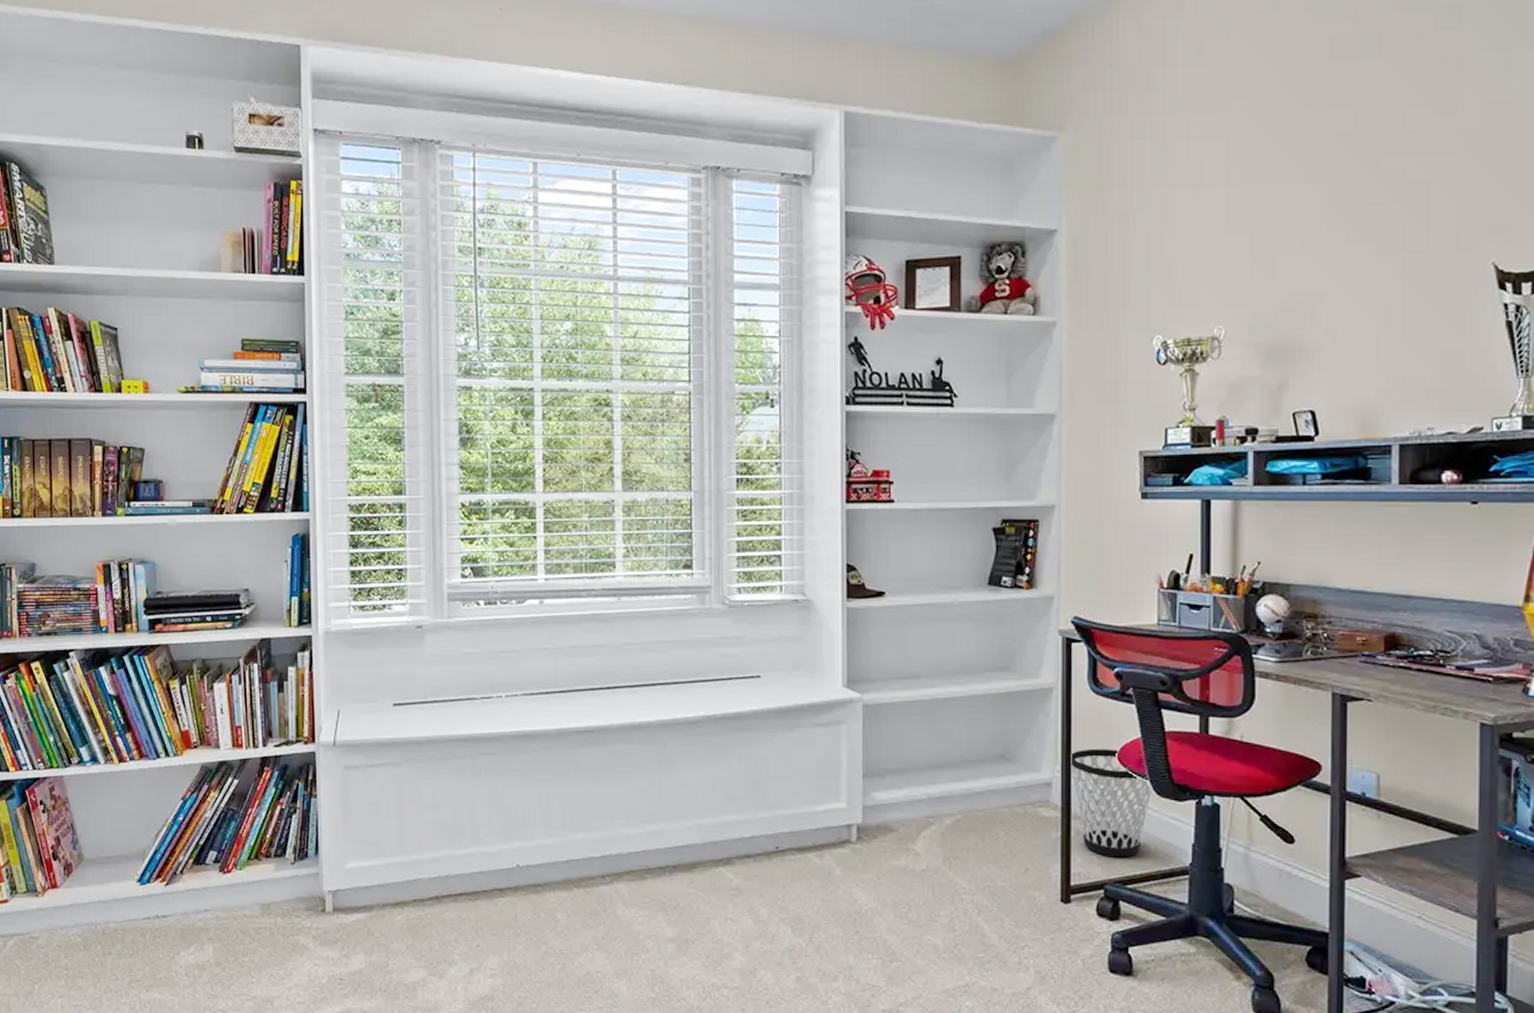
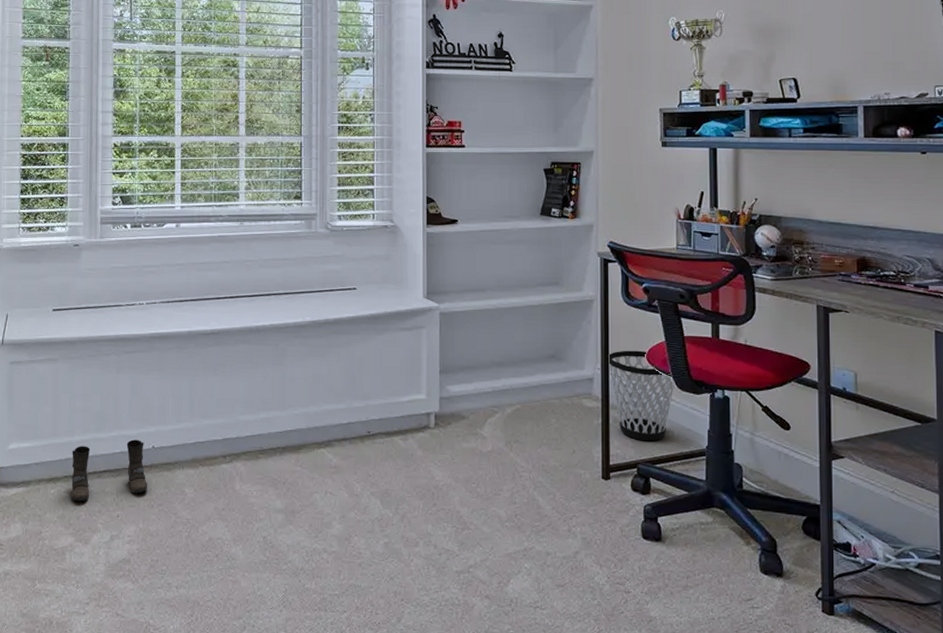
boots: none [421,857,513,930] -> present [71,439,148,502]

